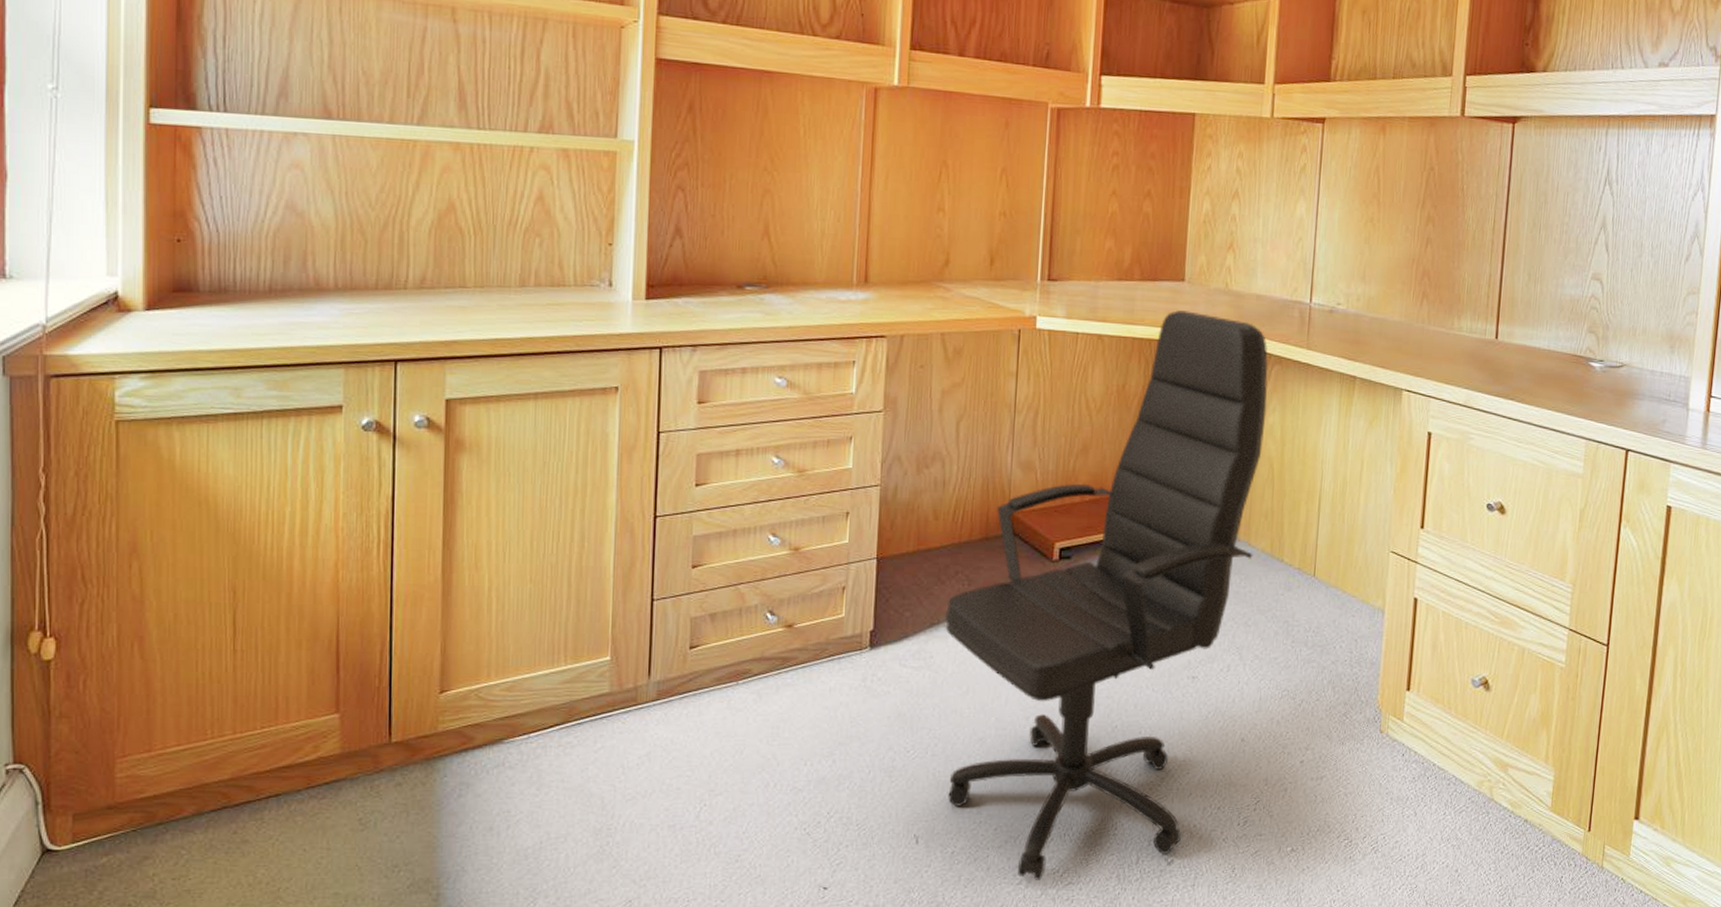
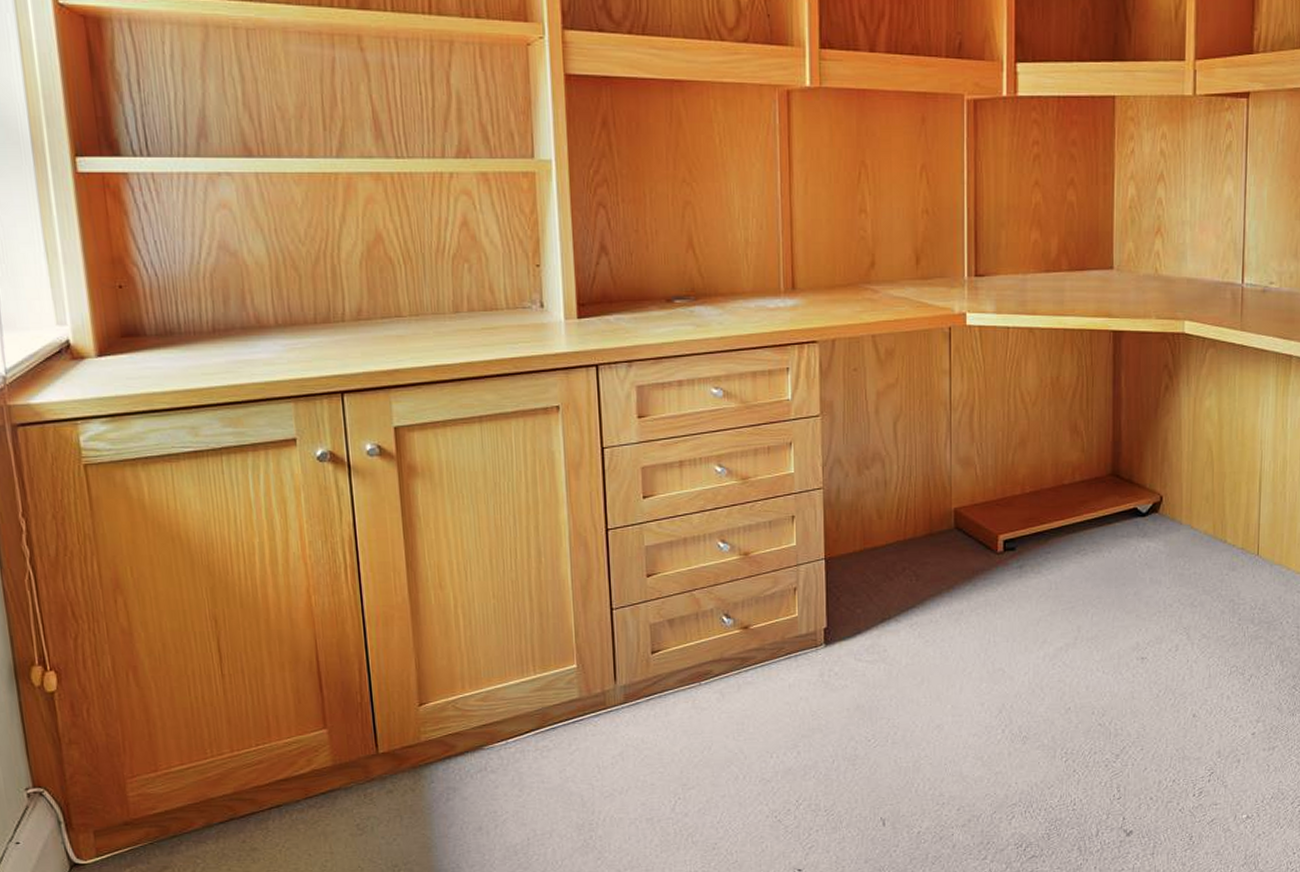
office chair: present [945,310,1269,880] -> none [896,299,1203,855]

